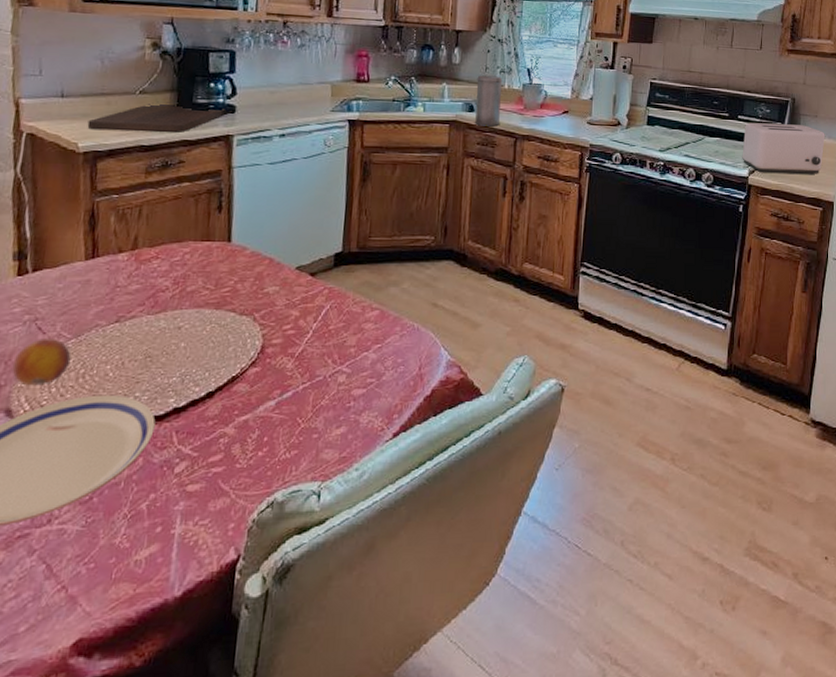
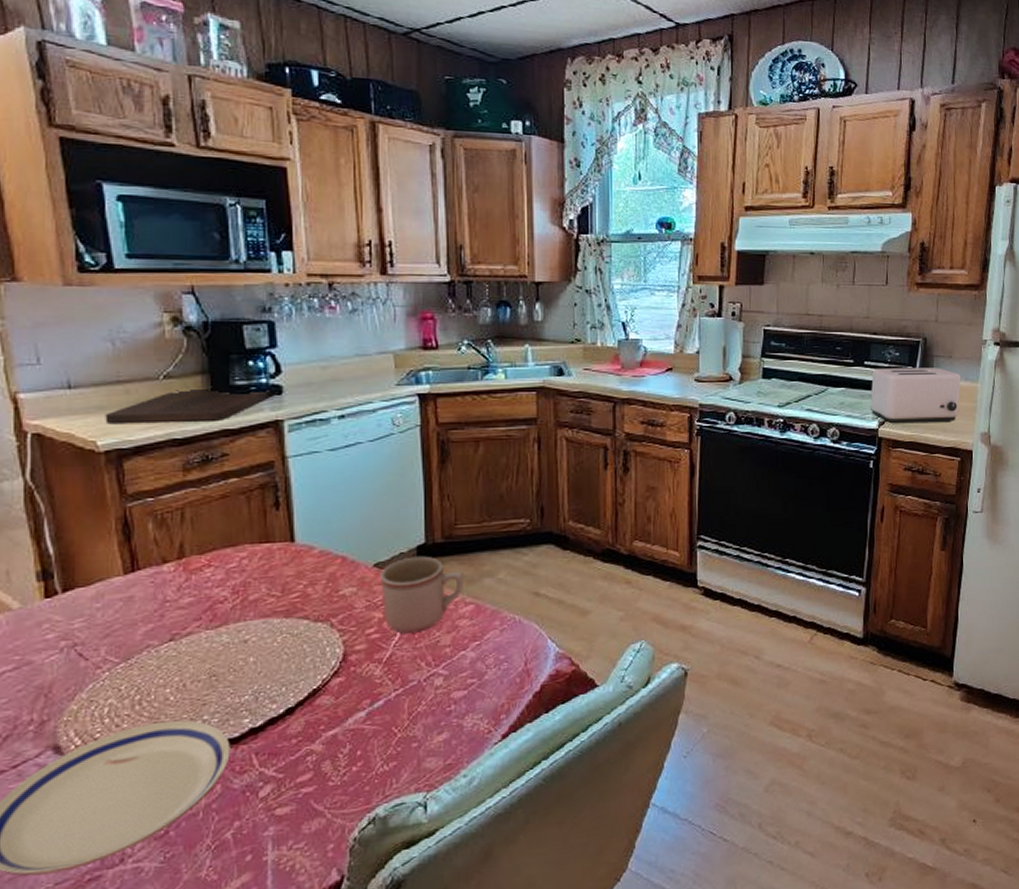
fruit: present [12,339,71,386] -> none [54,664,122,719]
mug: none [300,263,372,332] -> present [381,556,463,634]
canister: present [474,75,503,127] -> none [564,333,595,391]

